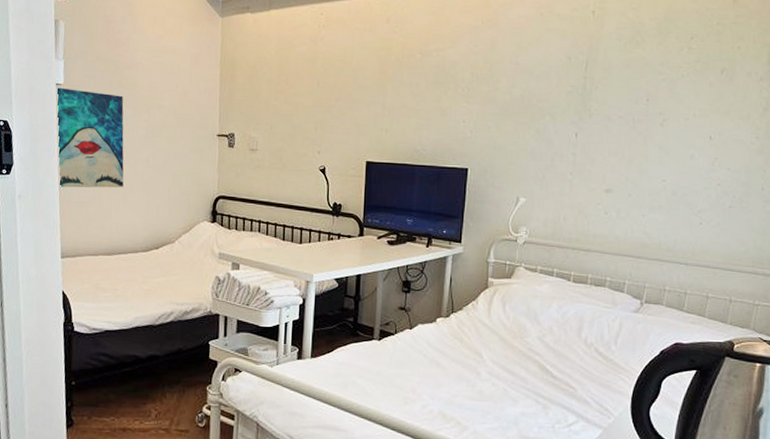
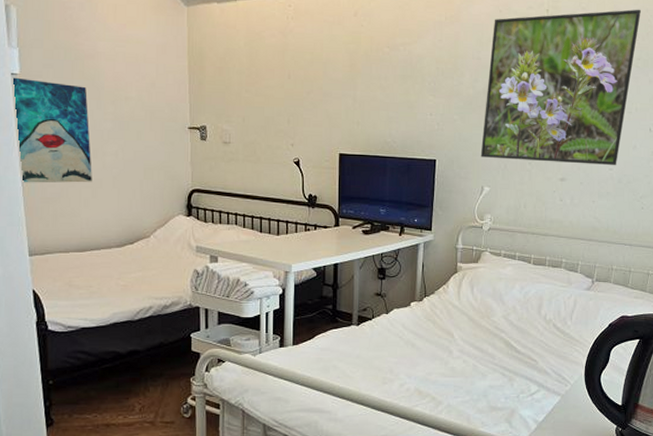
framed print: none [516,8,700,176] -> present [480,9,641,165]

